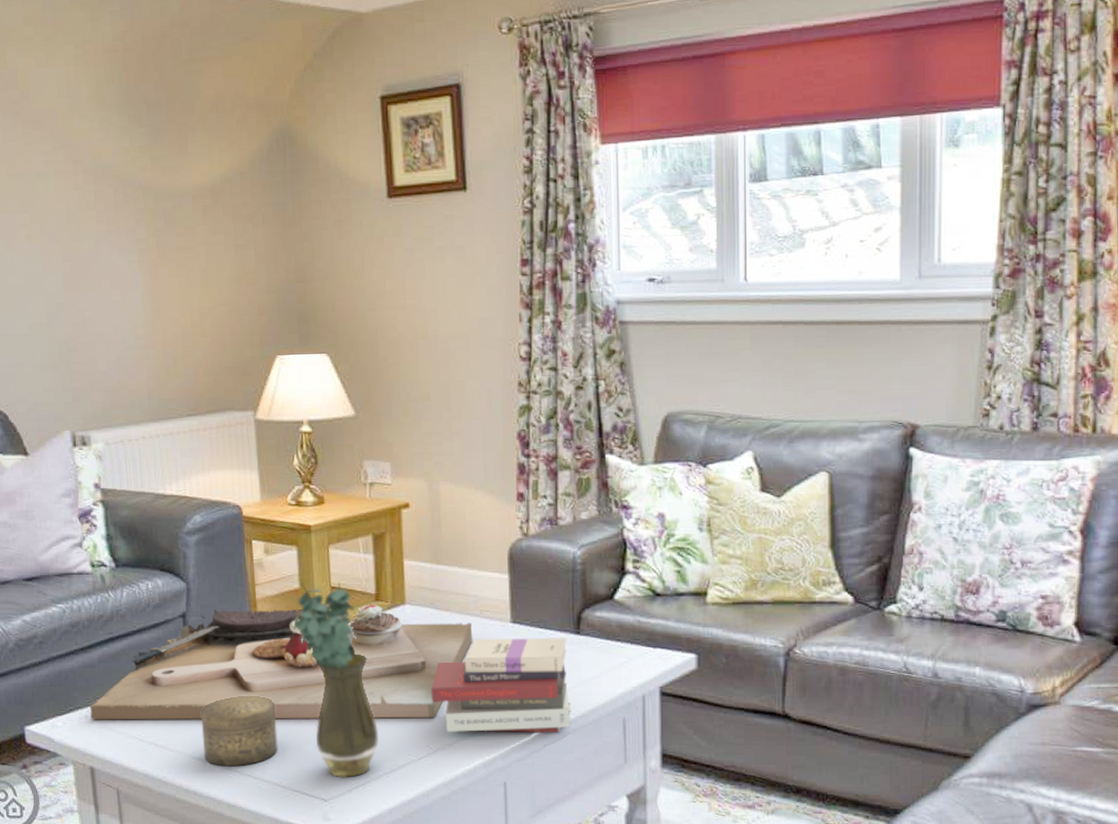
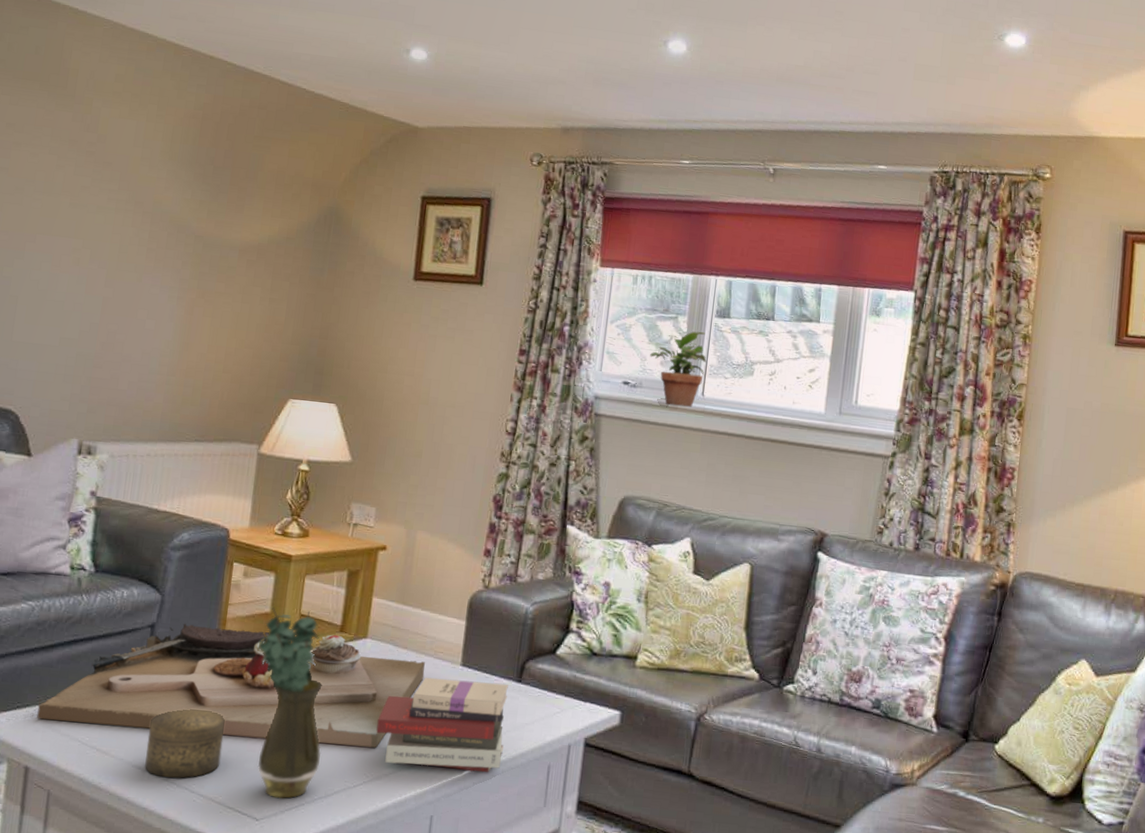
potted plant: none [675,203,745,299] -> present [650,331,707,408]

